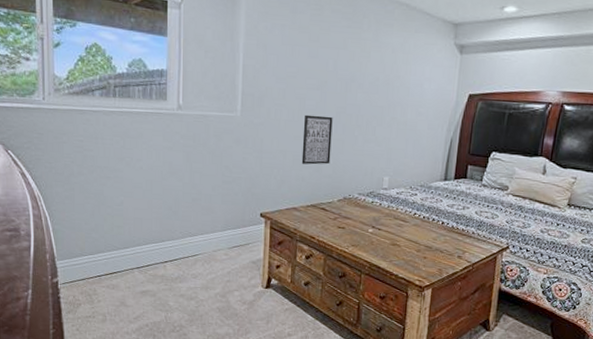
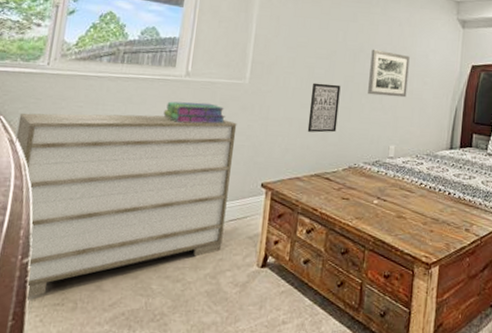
dresser: none [26,147,233,311] -> present [15,113,237,298]
stack of books: none [160,135,220,157] -> present [163,101,225,124]
wall art: none [361,78,404,129] -> present [368,49,410,98]

